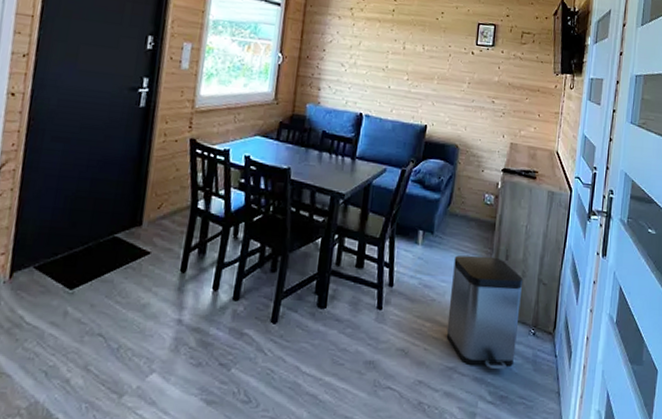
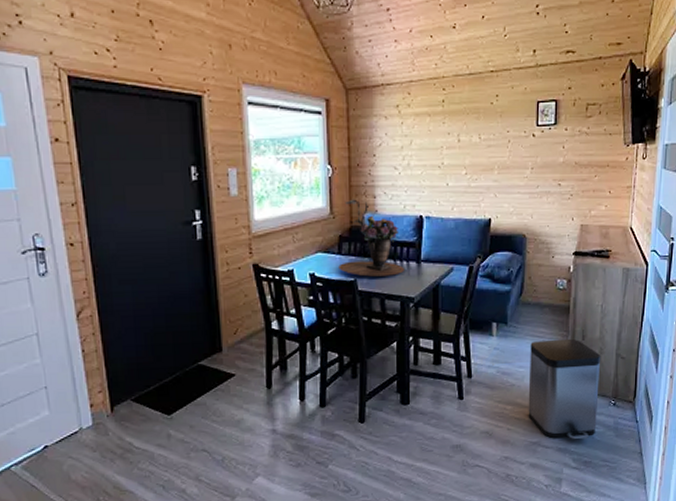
flower arrangement: none [274,88,339,169] -> present [338,199,404,277]

